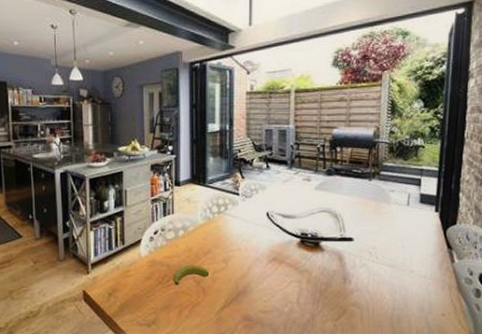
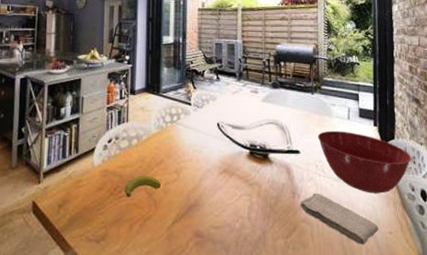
washcloth: none [351,278,431,326] -> present [300,193,379,244]
mixing bowl: none [373,217,473,278] -> present [317,130,412,194]

